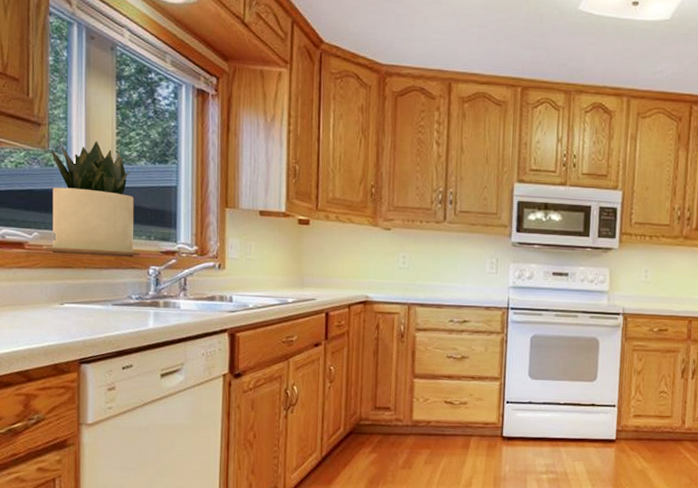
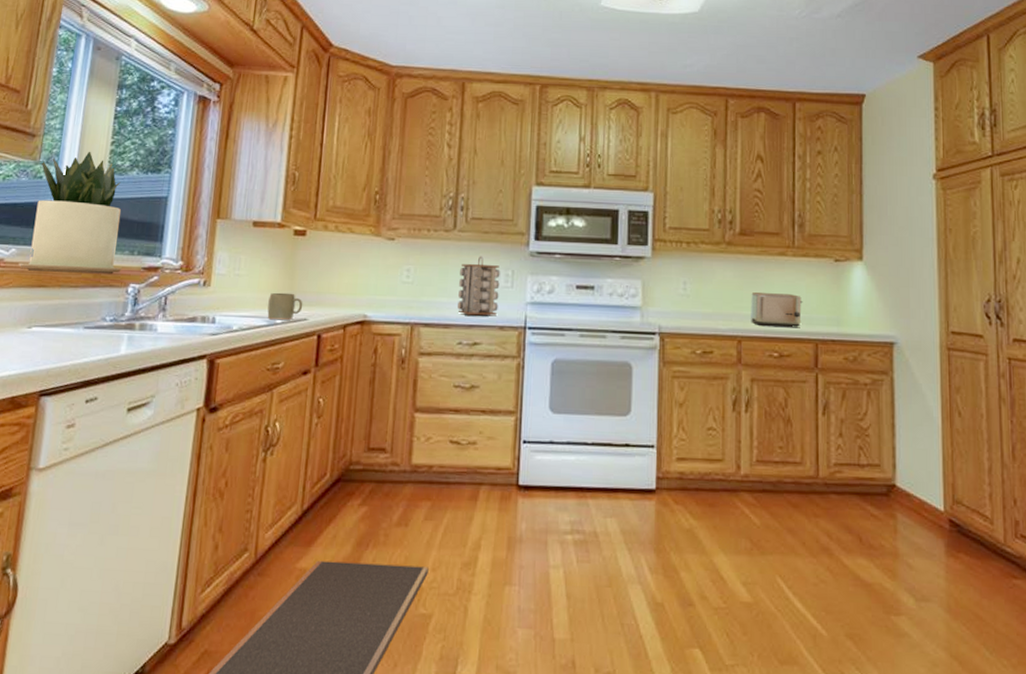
mug: none [279,275,311,300] -> present [267,292,303,321]
spice rack: none [449,245,486,298] -> present [458,256,500,316]

